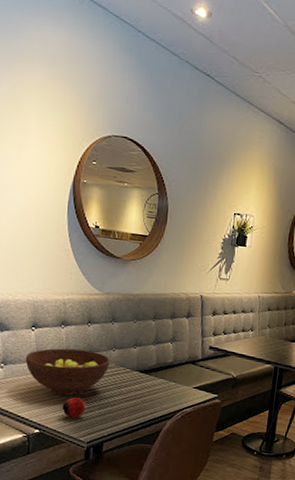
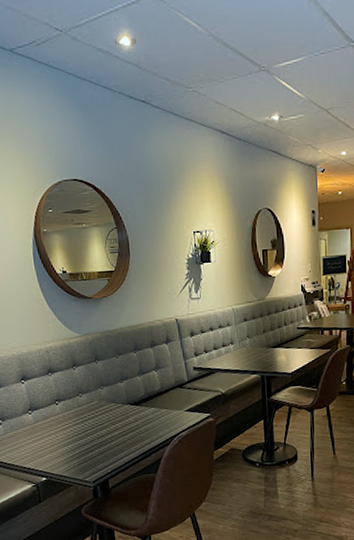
fruit bowl: present [25,348,110,396] -> none [20,392,101,441]
apple: present [62,397,86,419] -> none [63,440,86,461]

